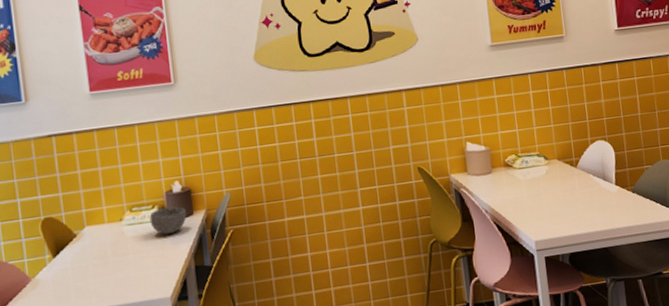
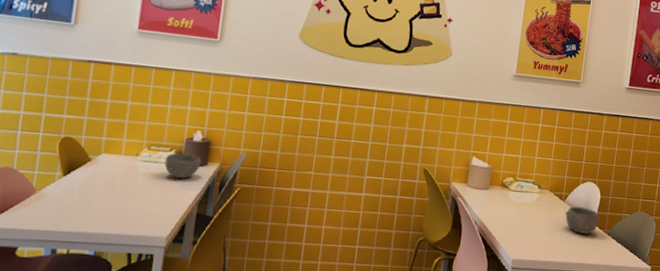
bowl: none [580,168,621,198] -> present [565,206,601,234]

